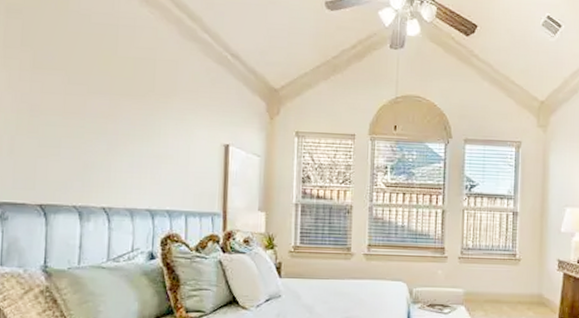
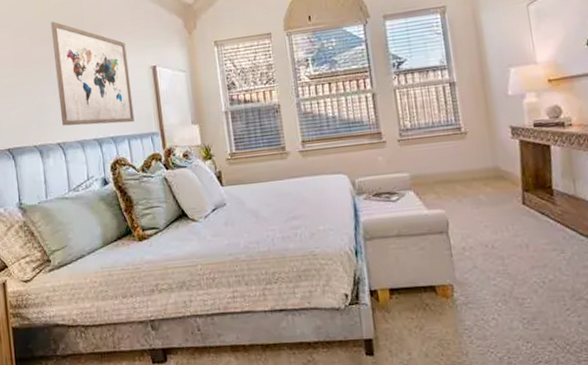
wall art: none [110,76,199,199] -> present [50,21,135,126]

